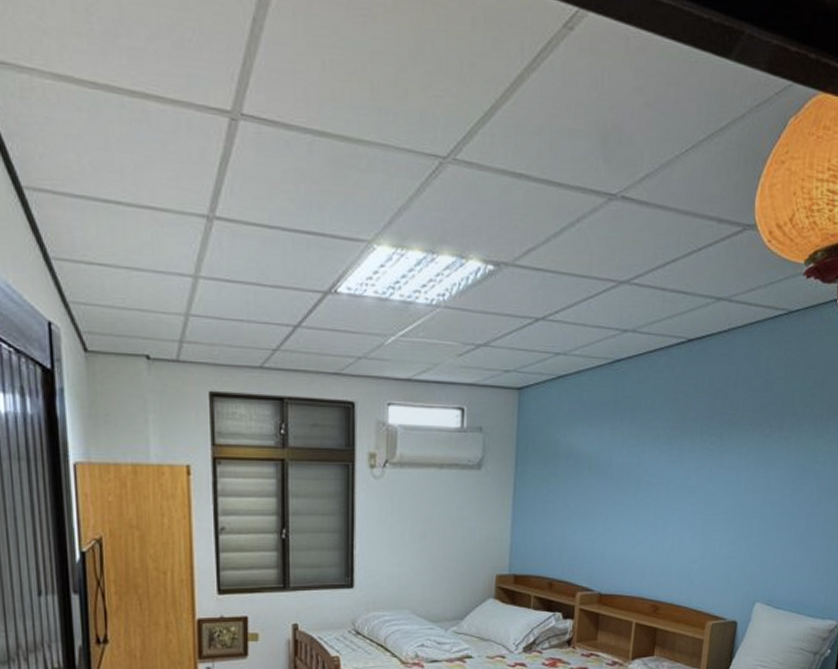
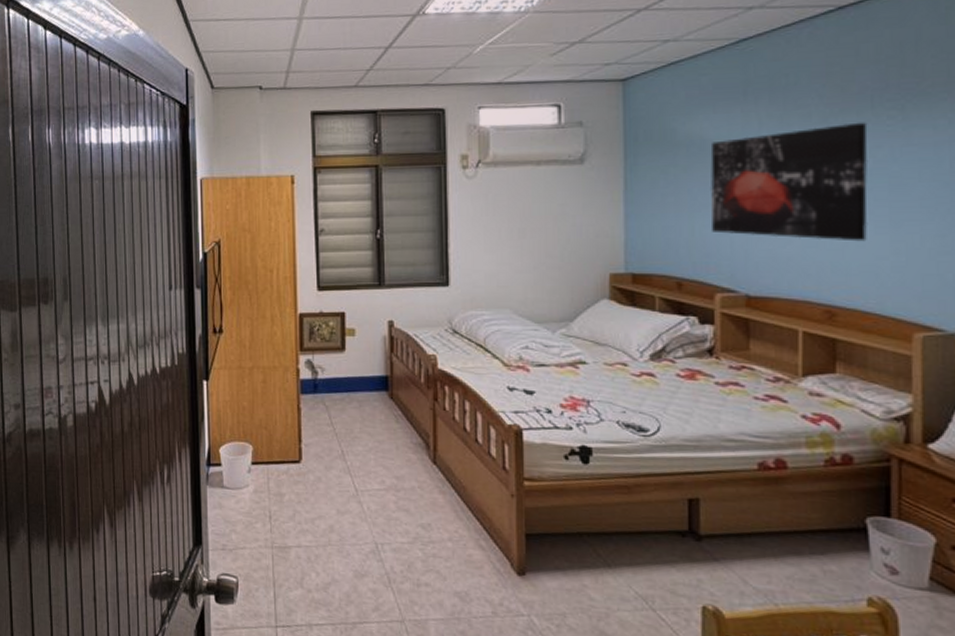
wall art: none [578,445,697,548] -> present [709,122,869,242]

